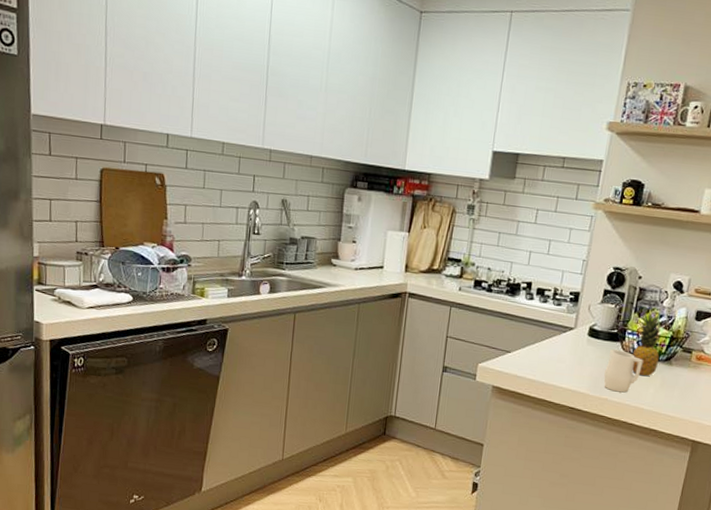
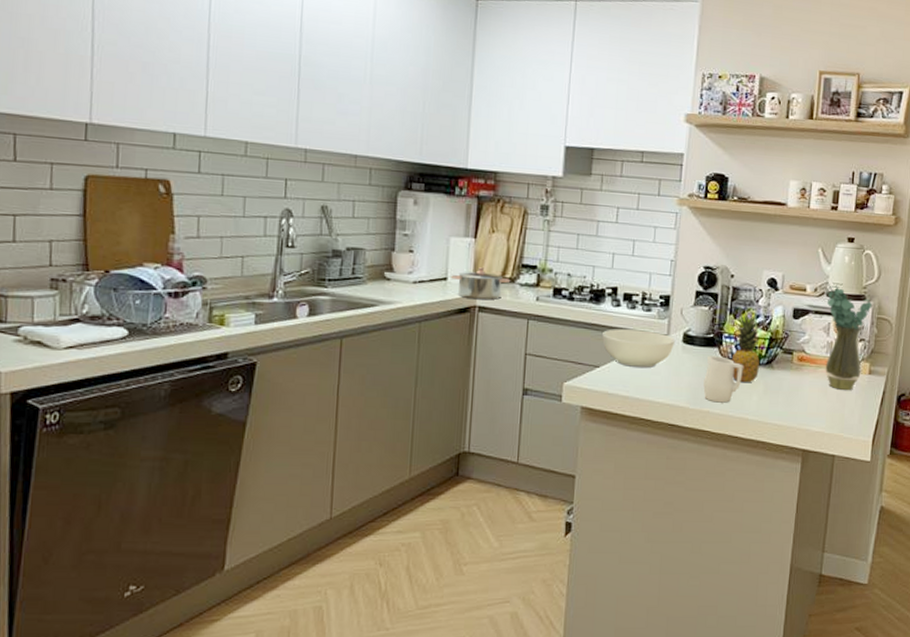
cooking pot: none [386,258,438,288] -> present [450,267,511,300]
bowl: none [515,319,582,356] -> present [602,329,676,368]

